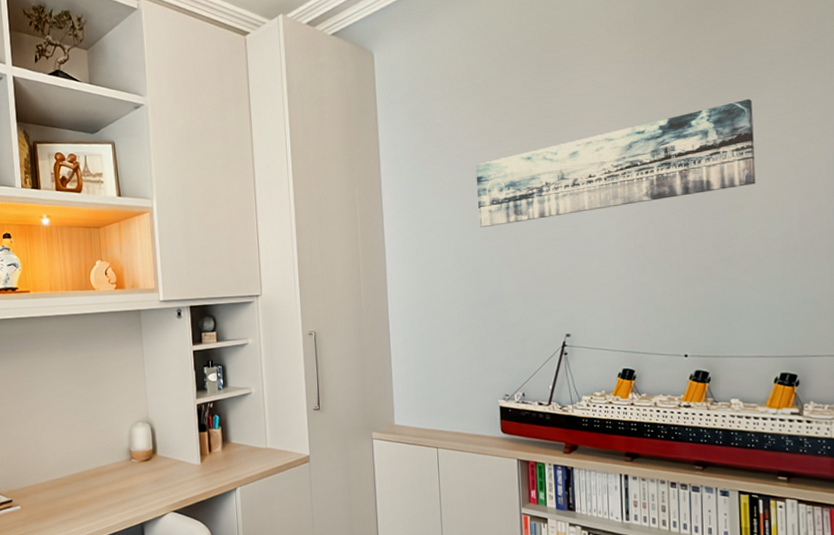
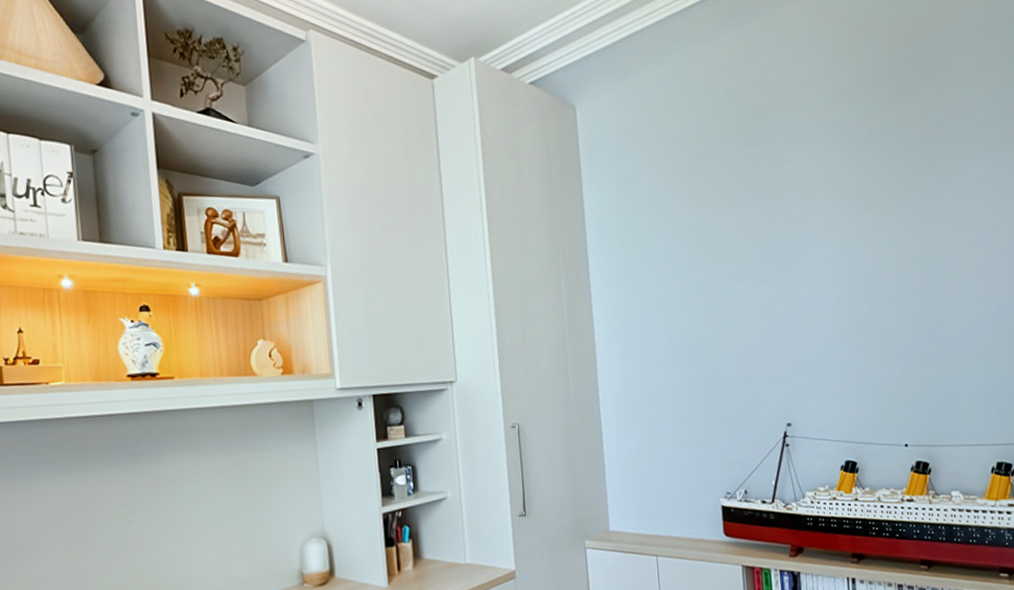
wall art: present [475,98,756,228] -> none [687,173,964,305]

